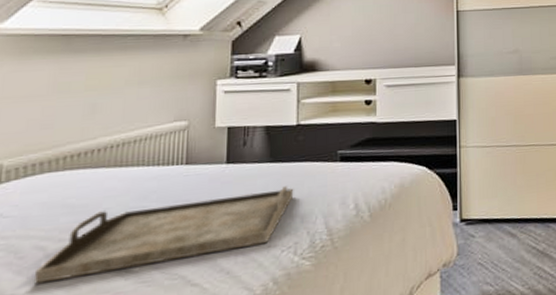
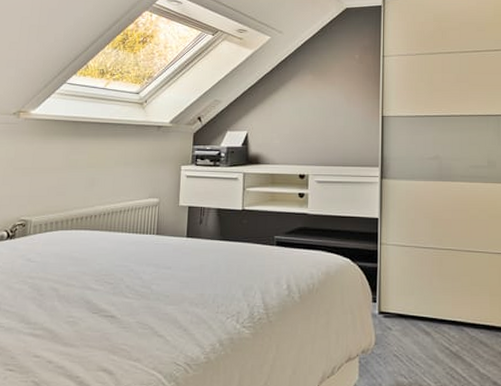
serving tray: present [33,186,294,284] -> none [49,262,238,317]

